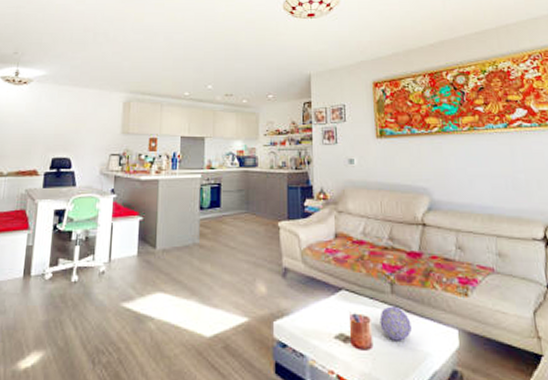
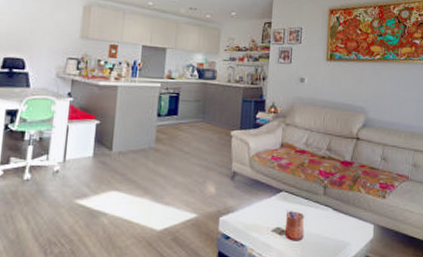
decorative ball: present [379,306,412,341] -> none [311,205,337,234]

